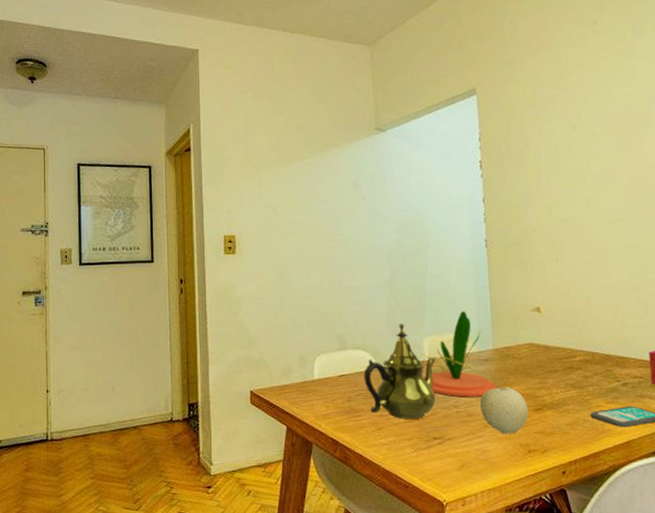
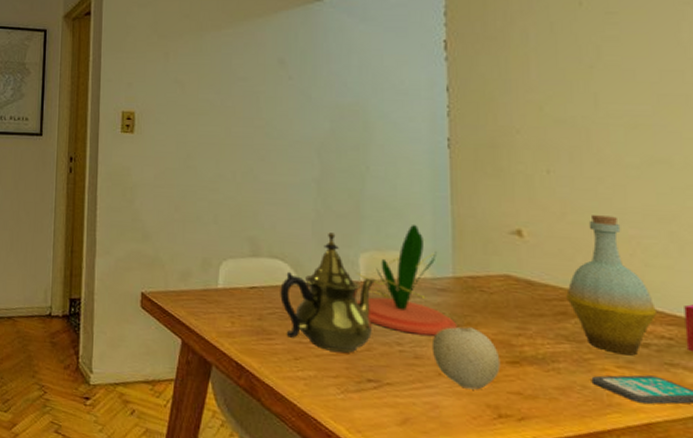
bottle: none [572,290,631,393] -> present [566,215,656,356]

